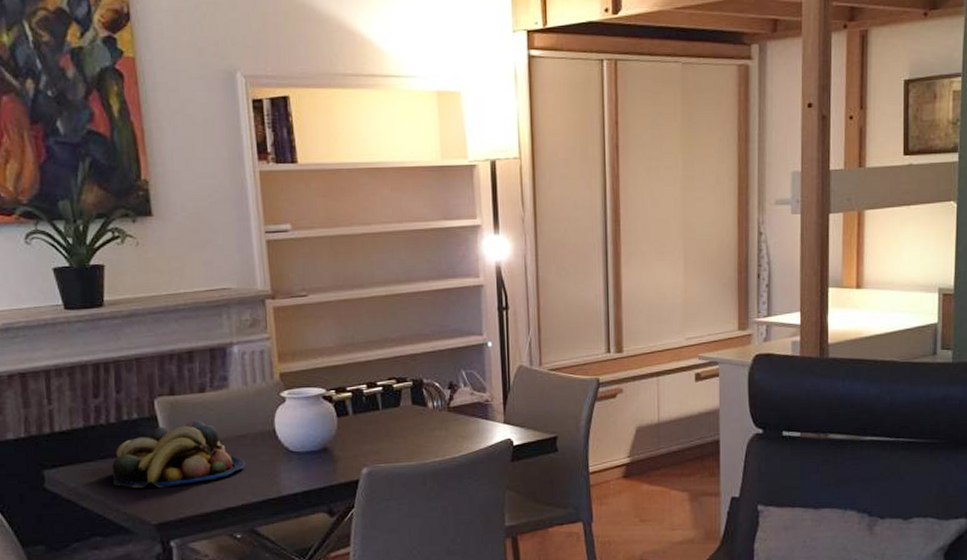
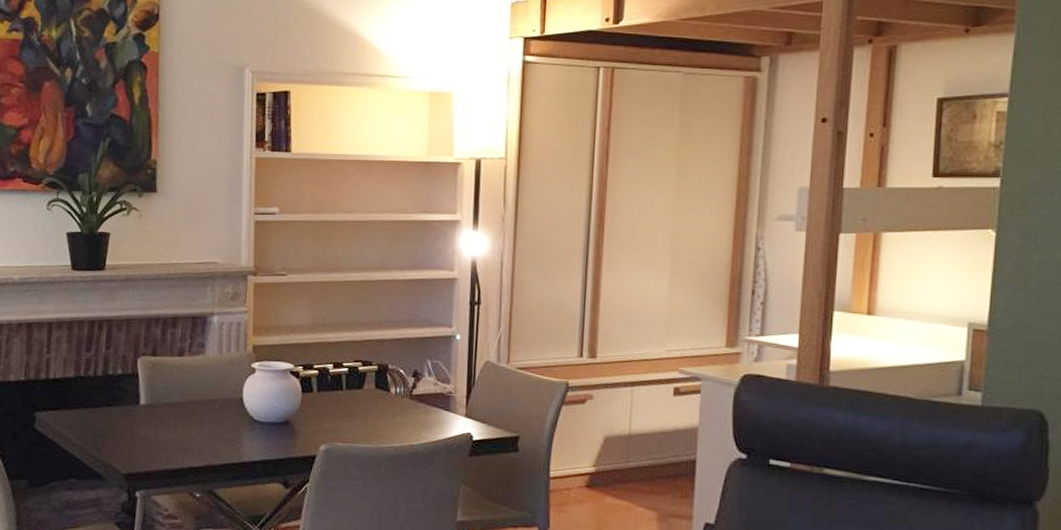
fruit bowl: present [111,420,247,489] -> none [92,381,213,441]

